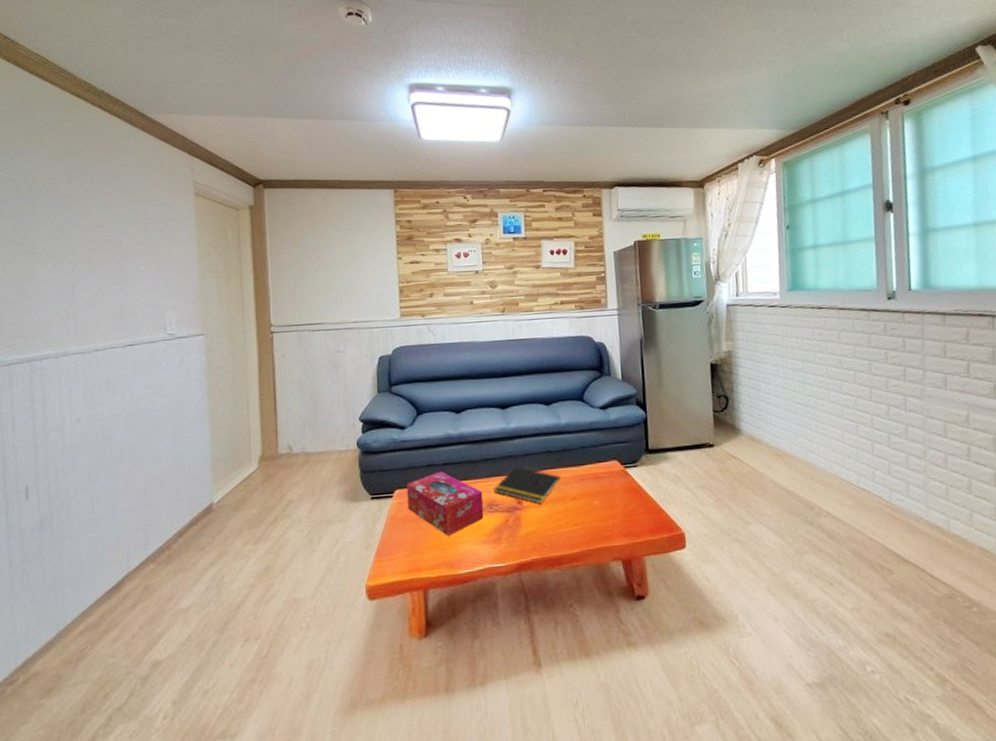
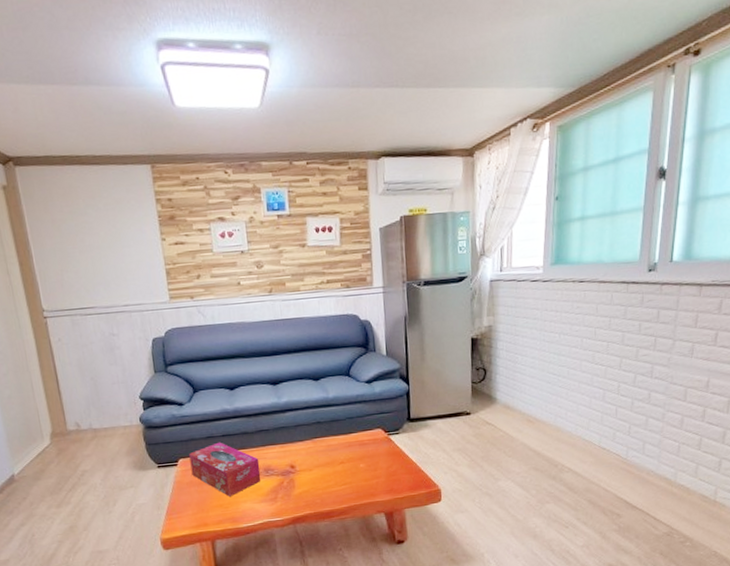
notepad: present [494,466,562,504] -> none [269,436,330,468]

